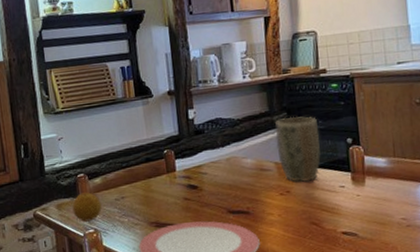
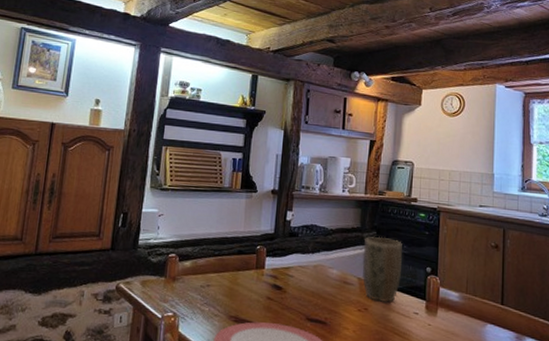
fruit: present [71,192,102,222] -> none [155,273,186,304]

